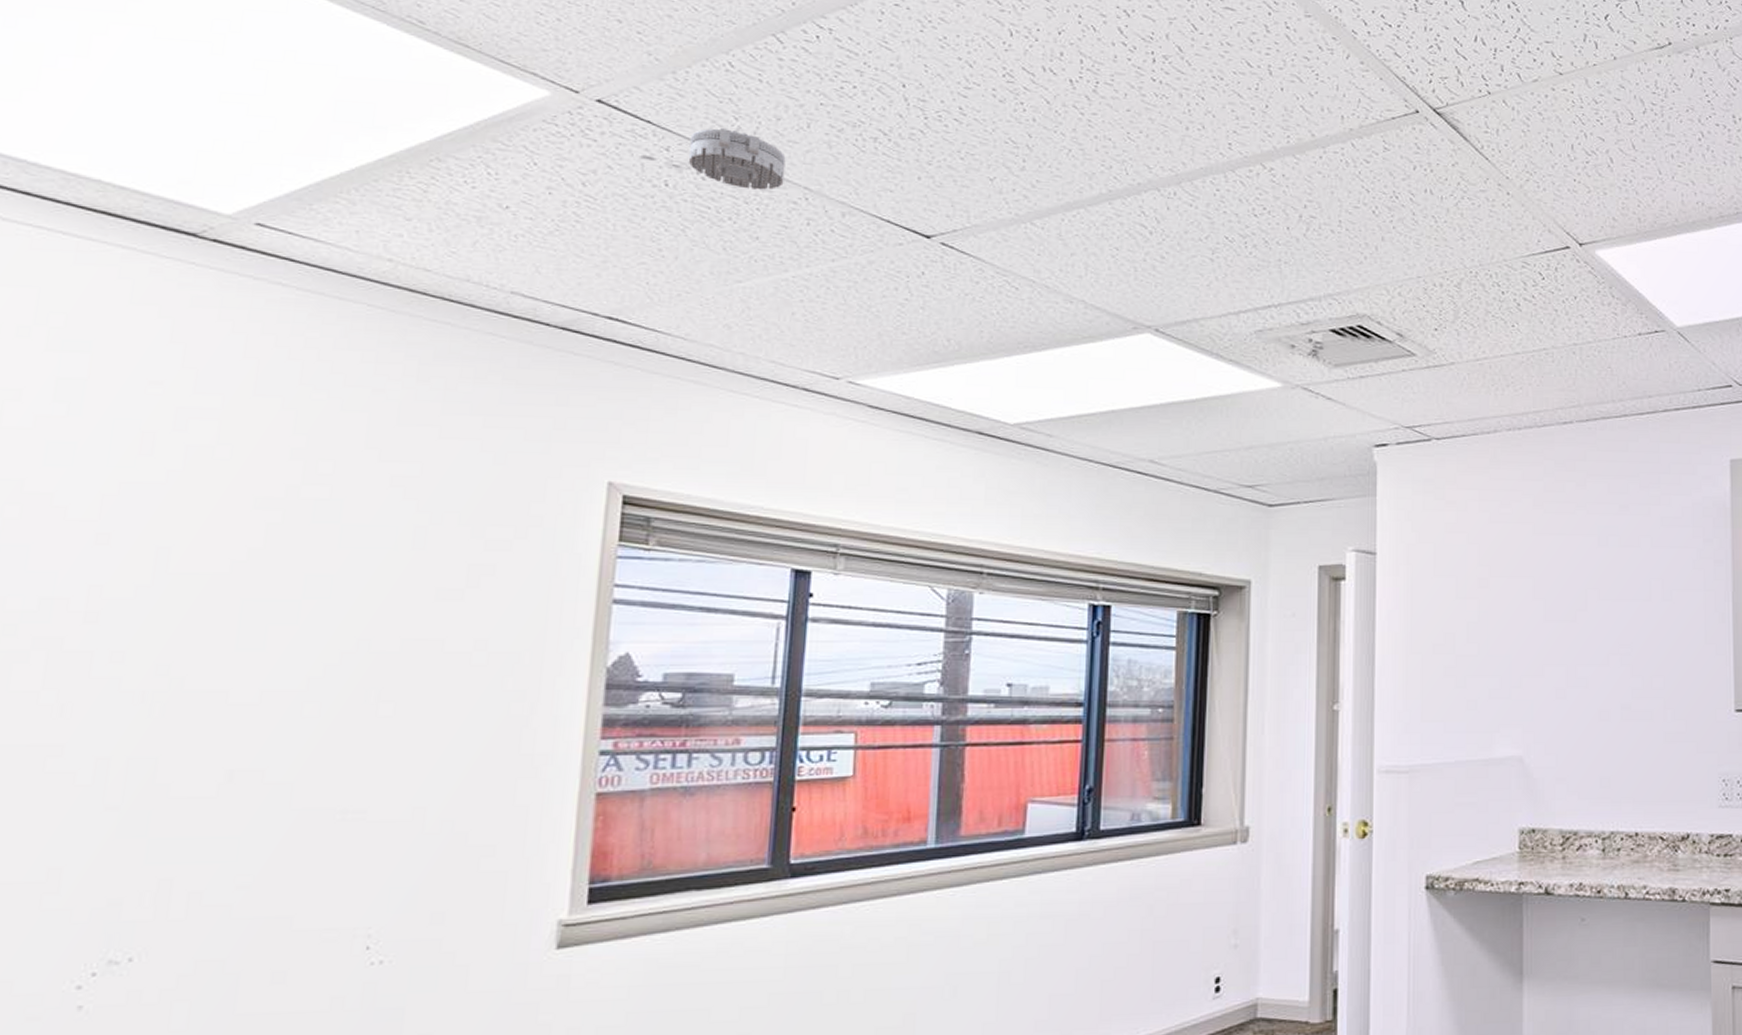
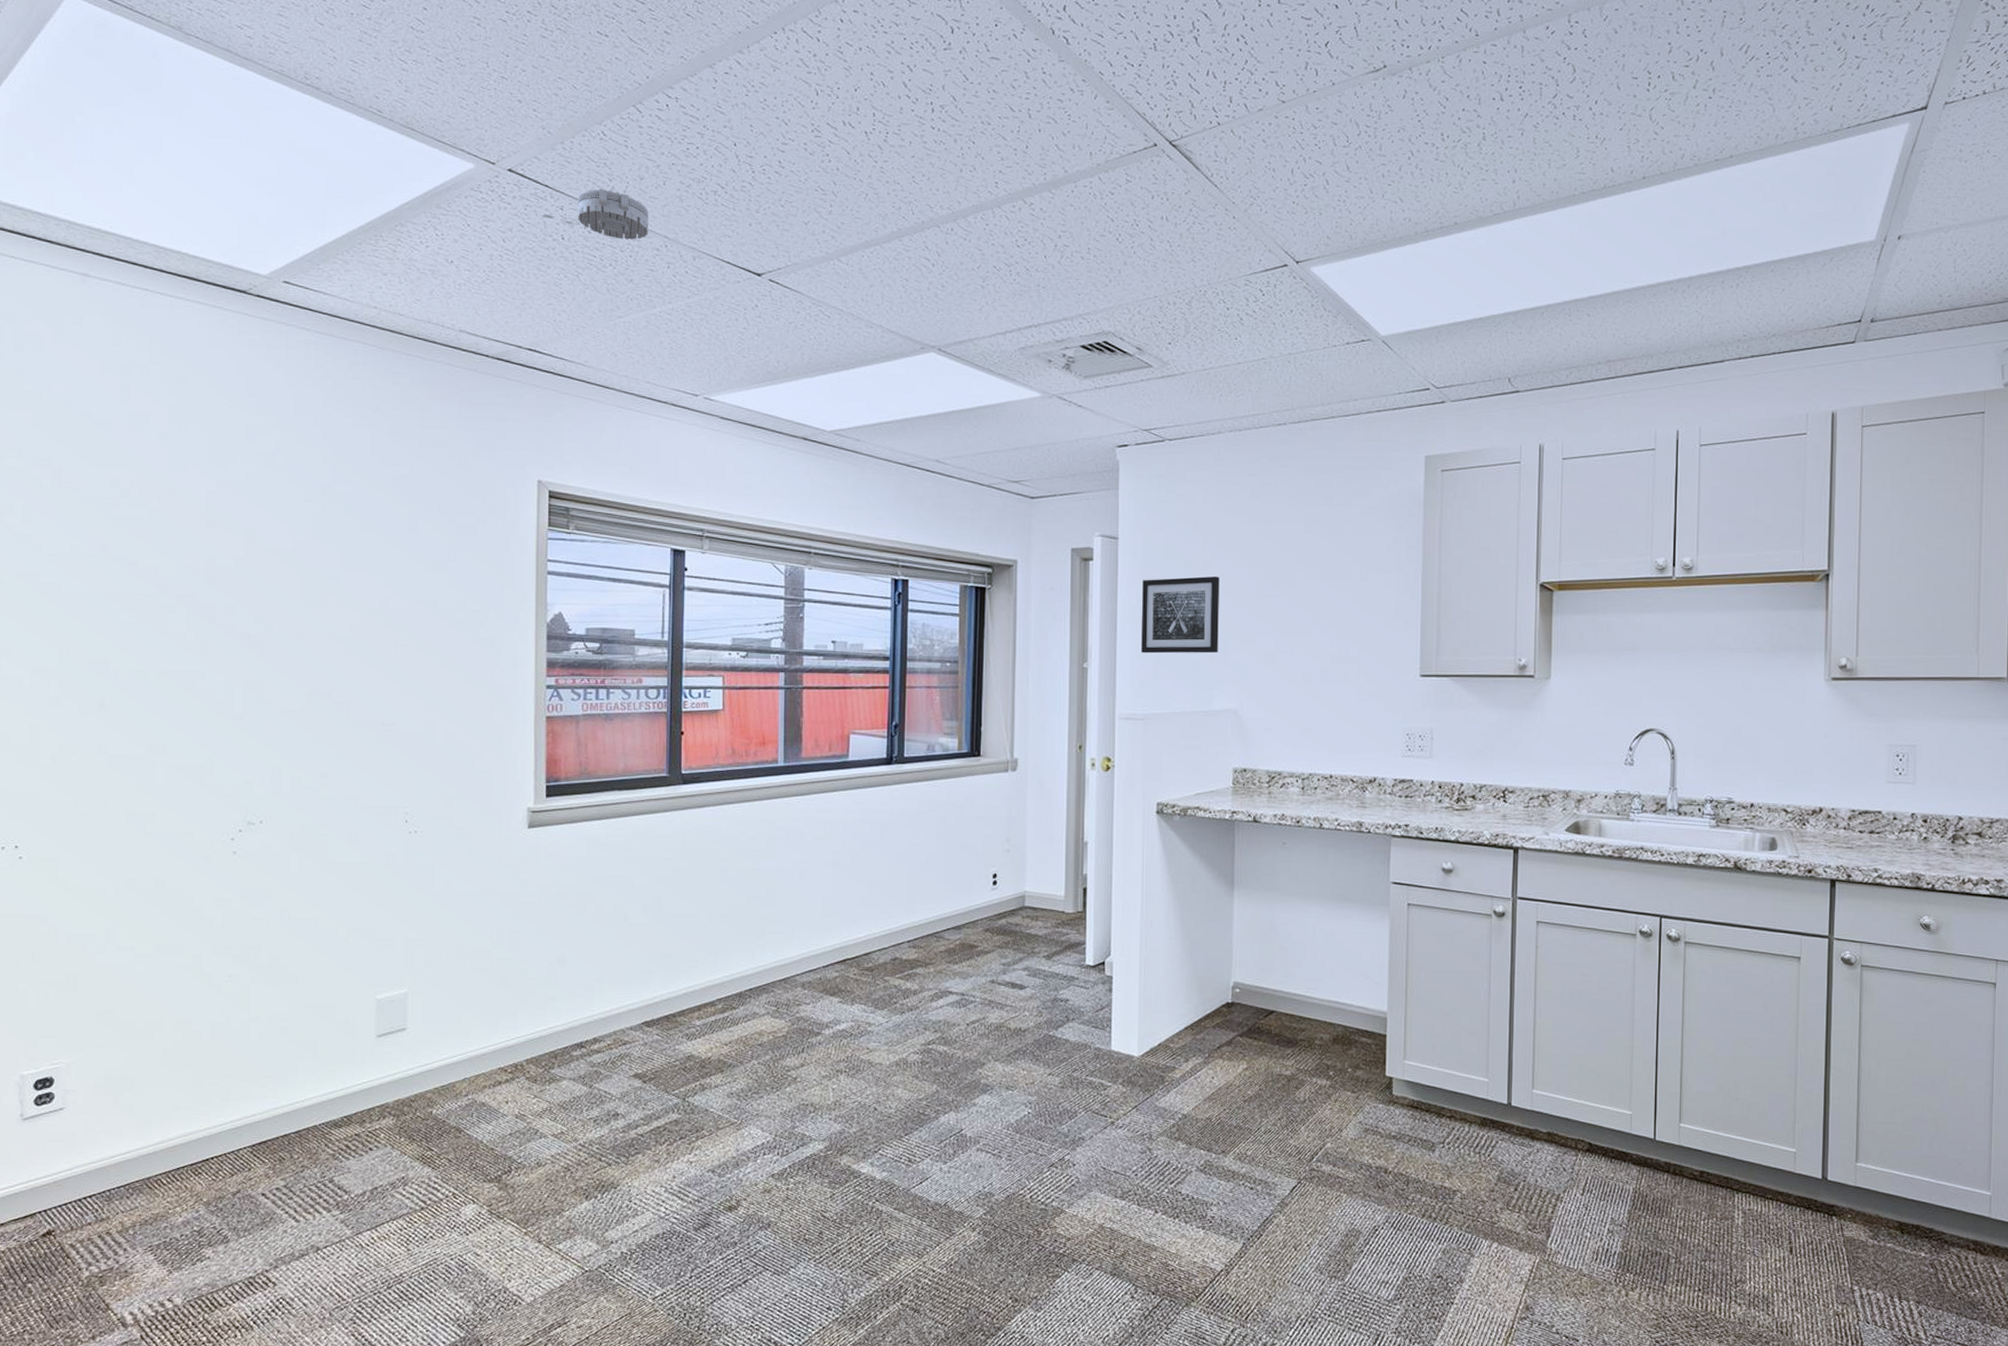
wall art: none [1405,597,1499,691] -> present [1141,576,1220,654]

